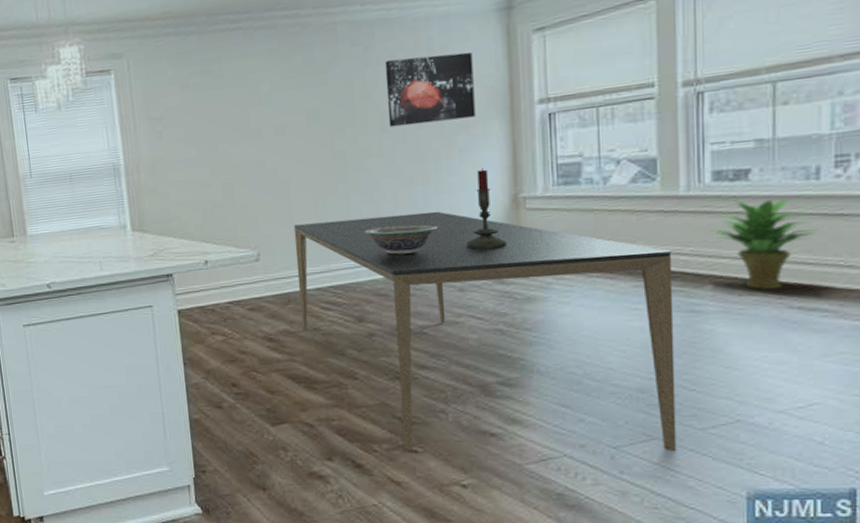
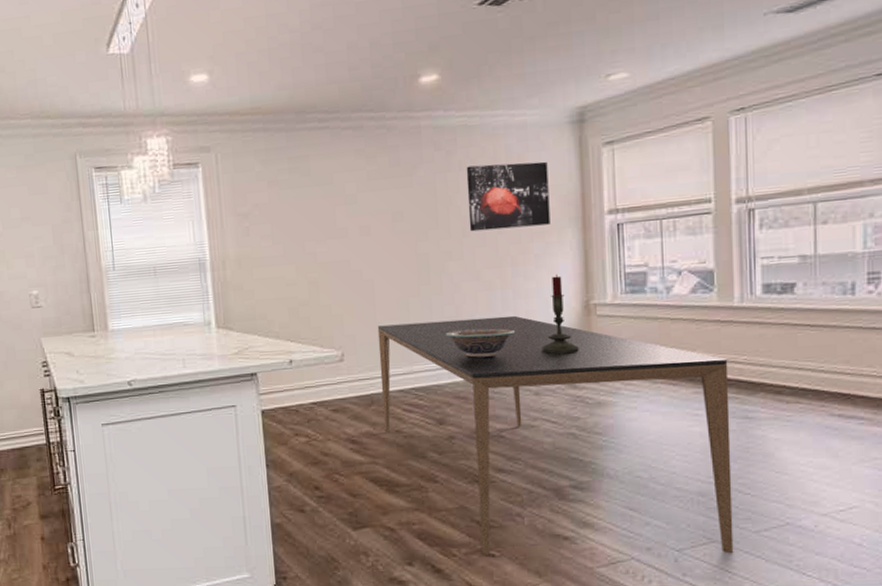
potted plant: present [709,198,818,290] -> none [761,310,855,398]

